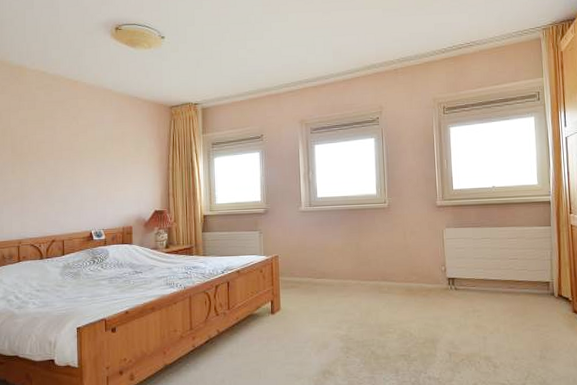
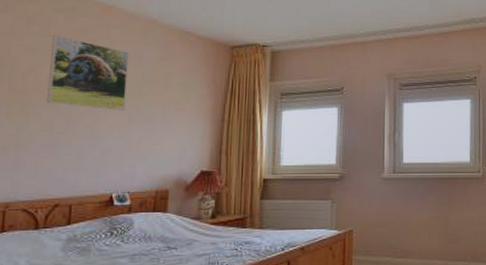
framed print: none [38,107,94,165] -> present [47,34,129,111]

